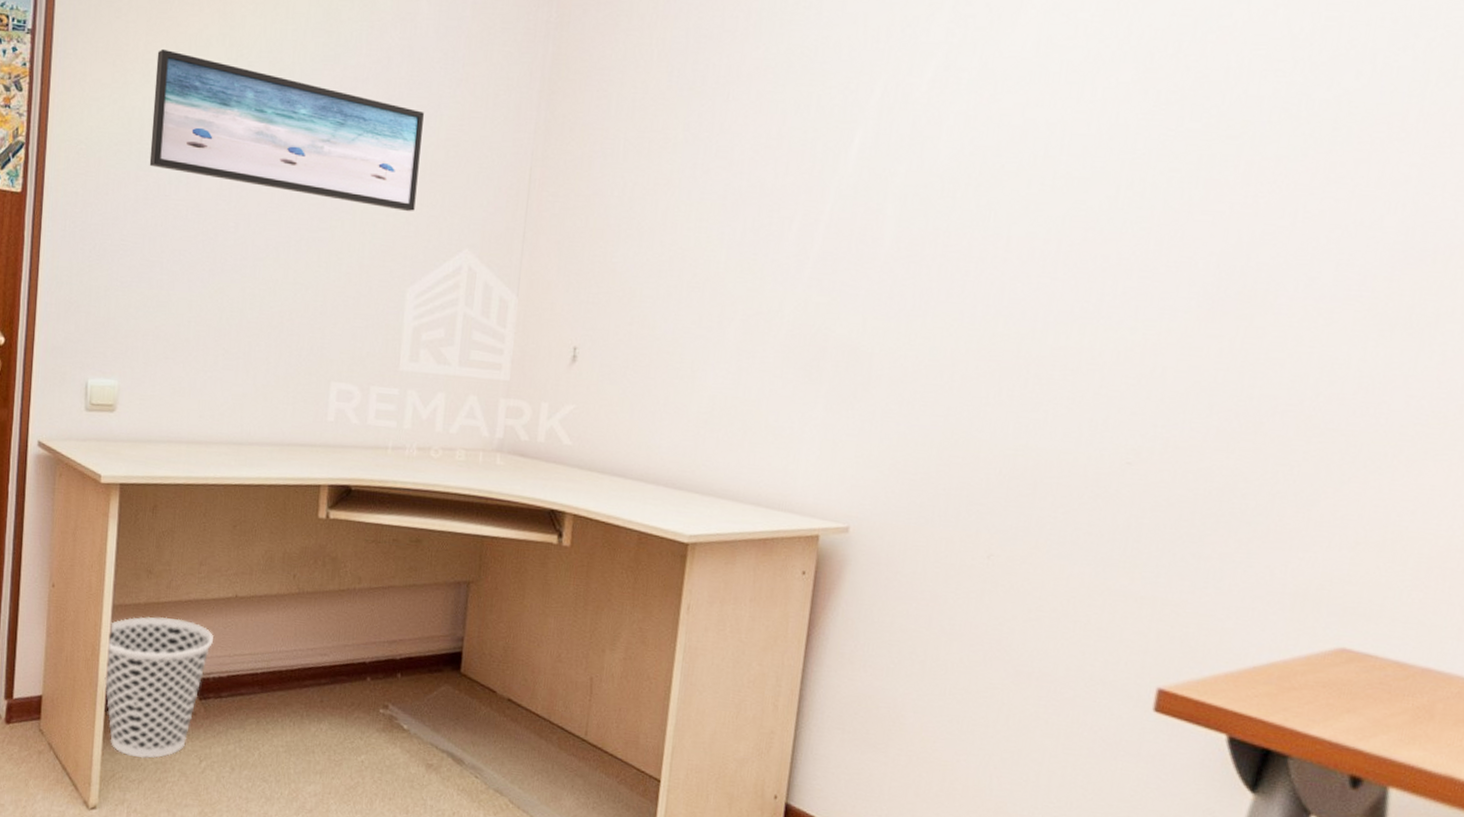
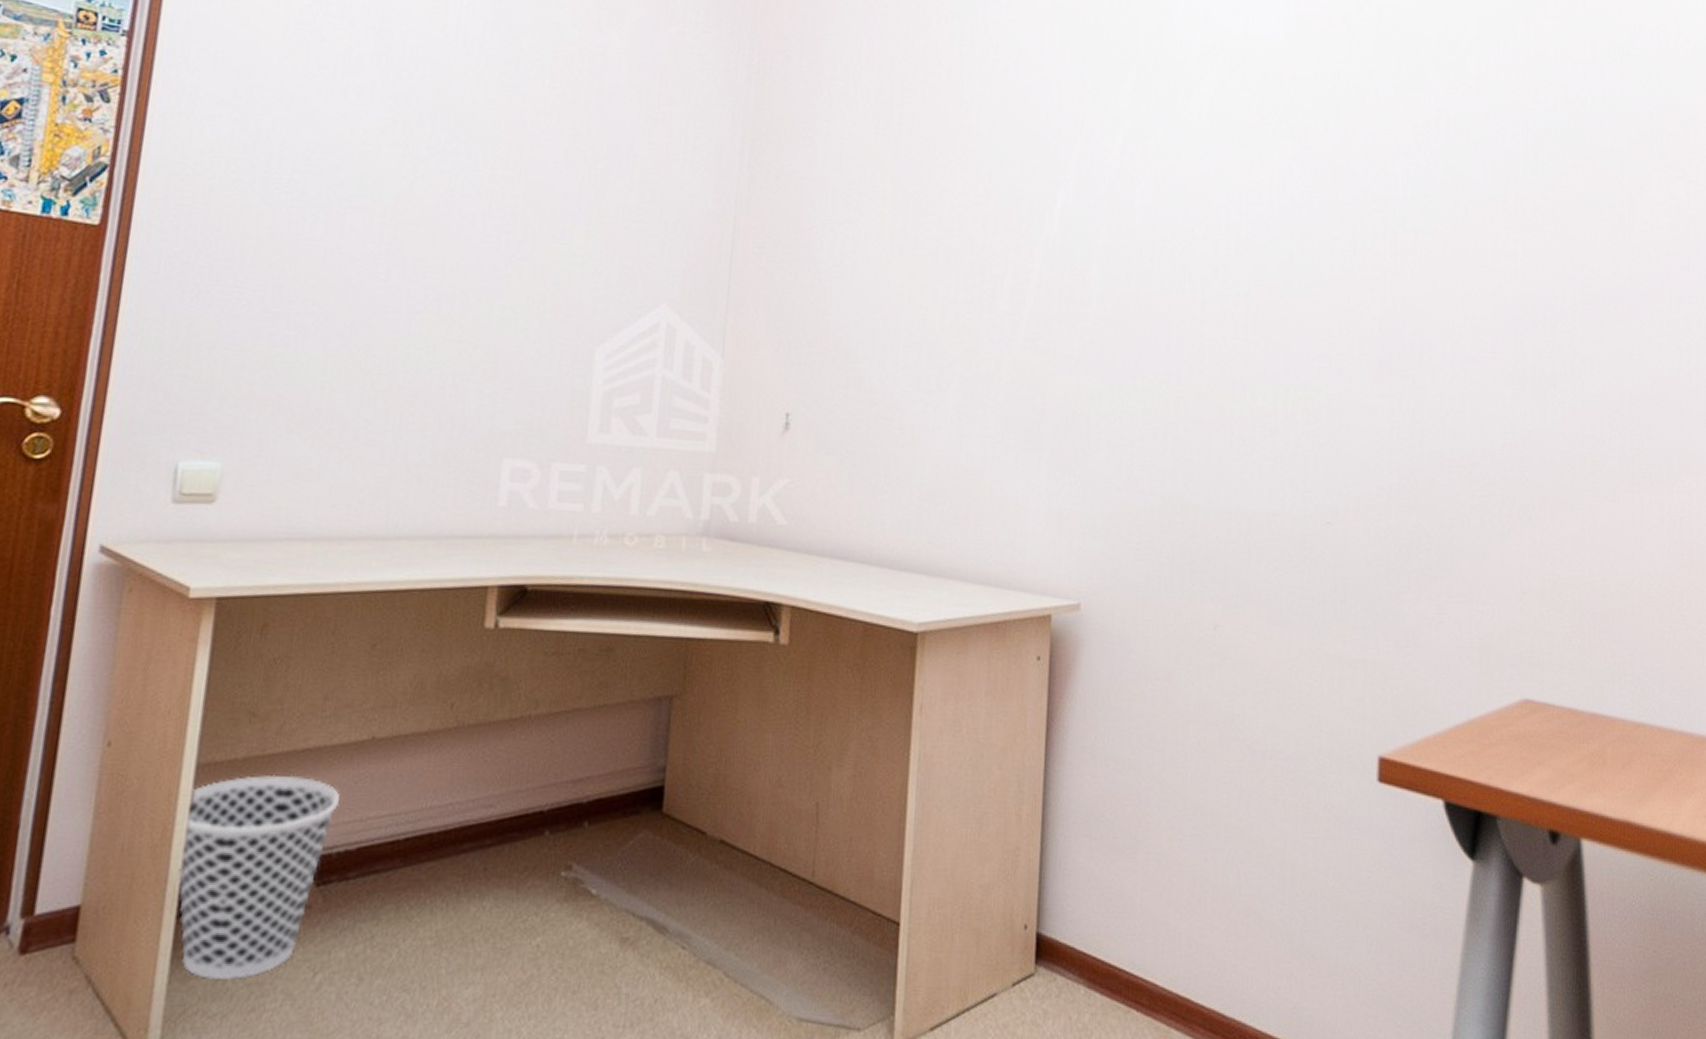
wall art: present [149,48,424,212] -> none [277,64,615,261]

